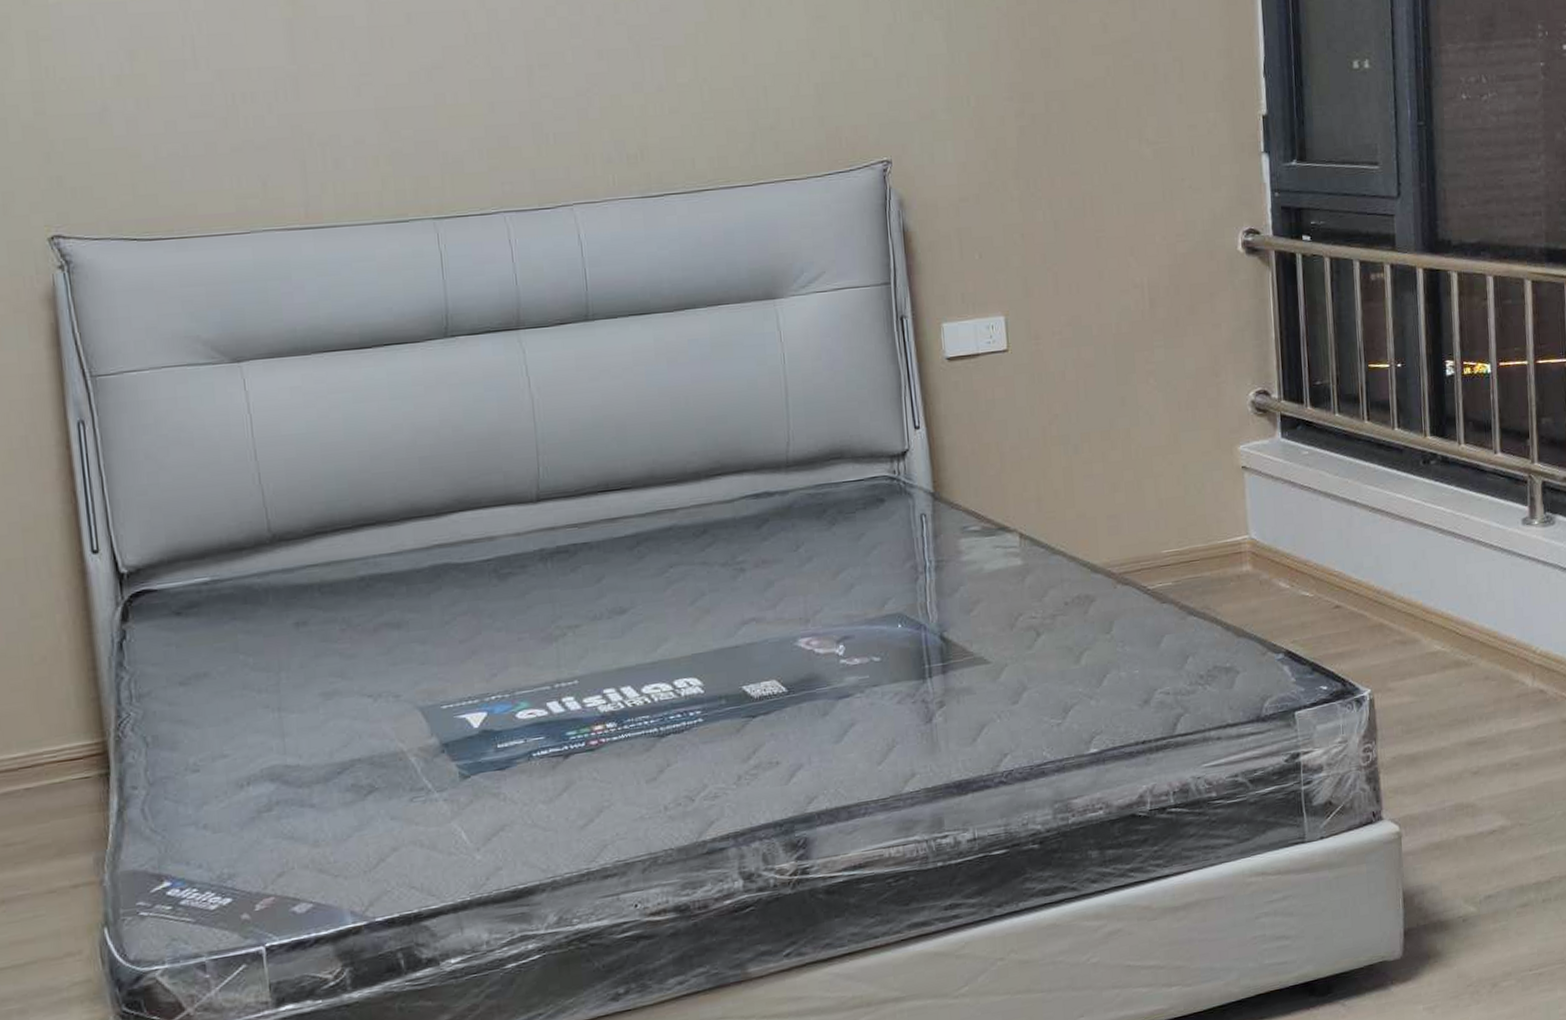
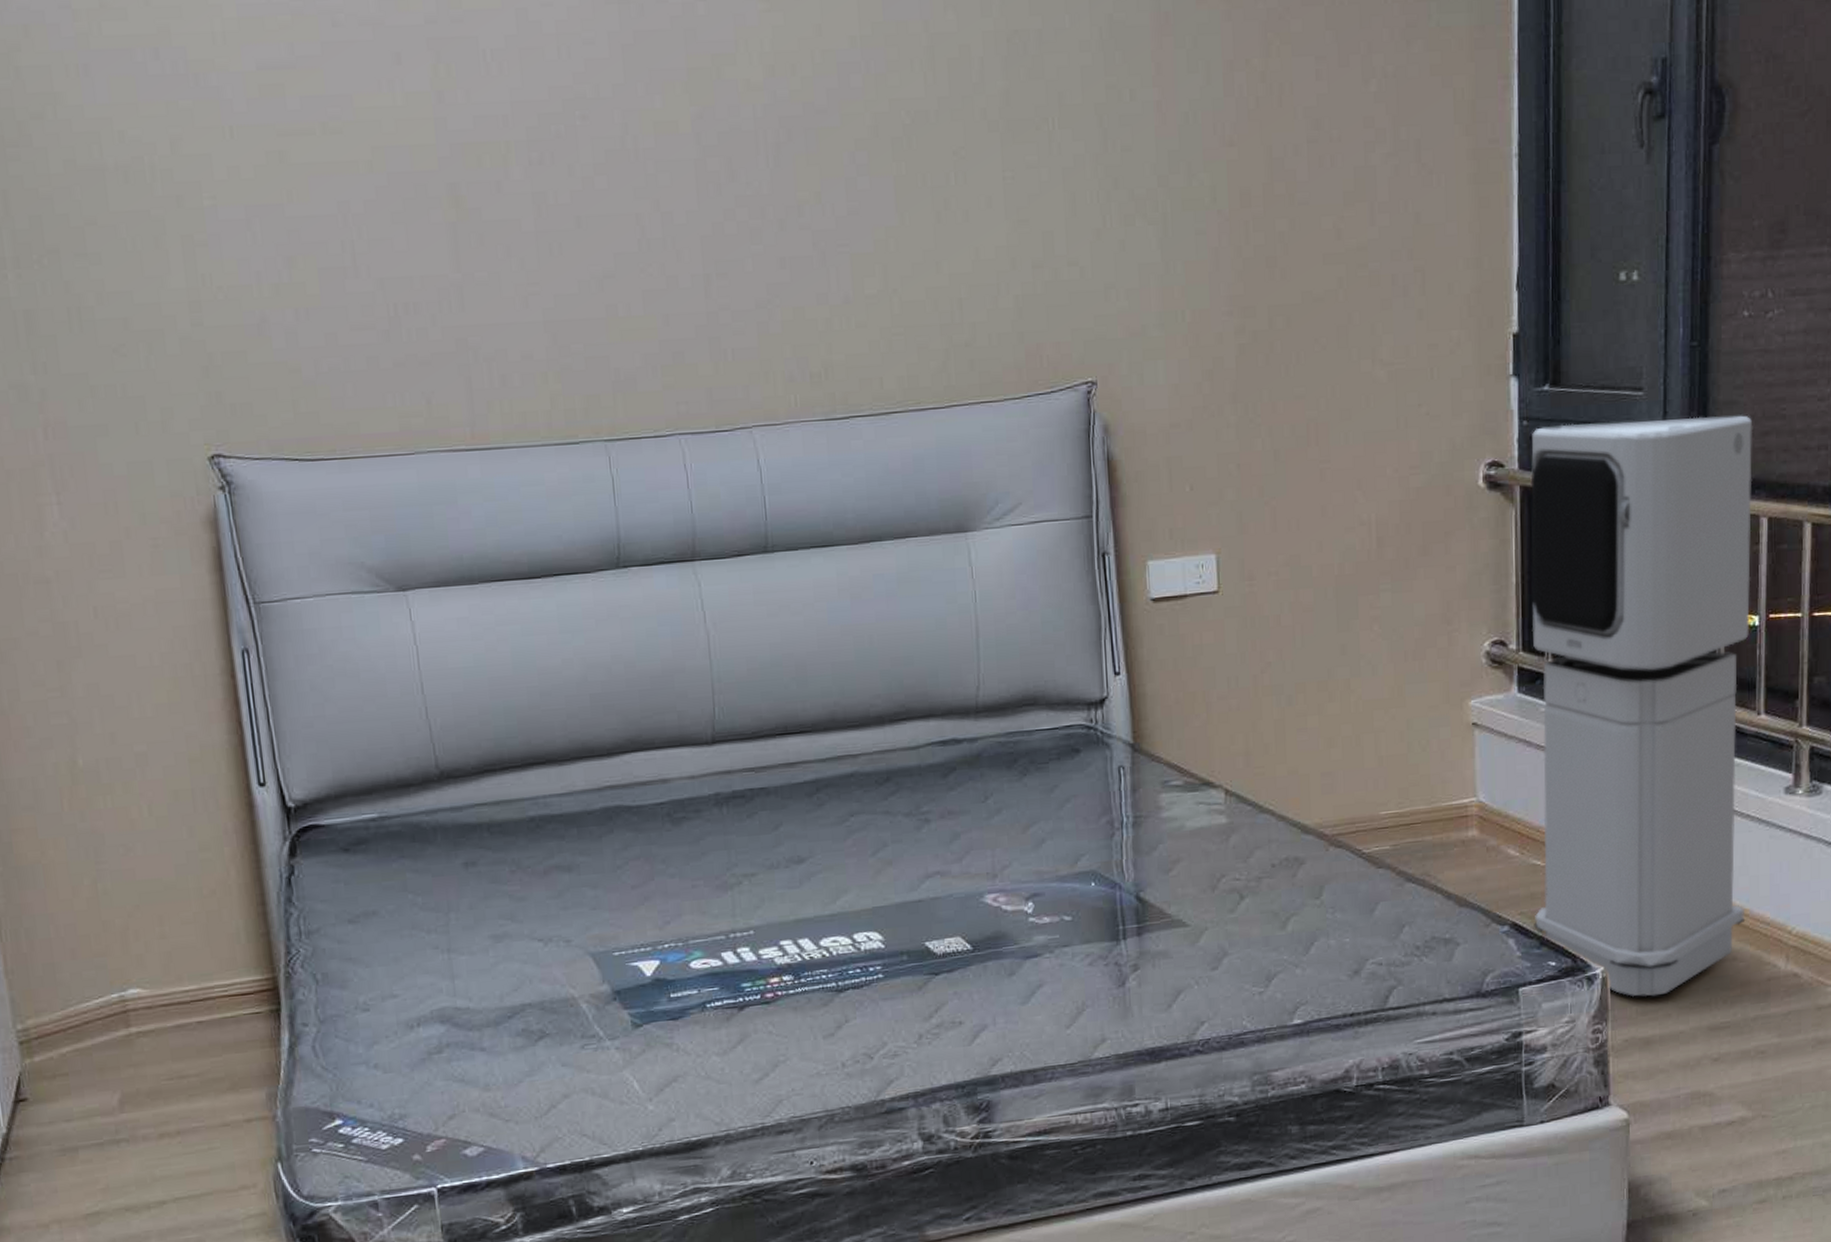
air purifier: none [1283,186,1494,717] -> present [1530,415,1753,998]

